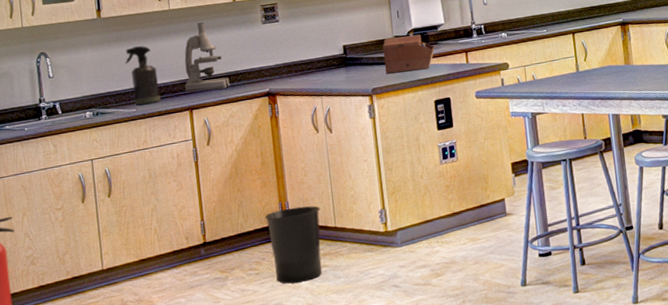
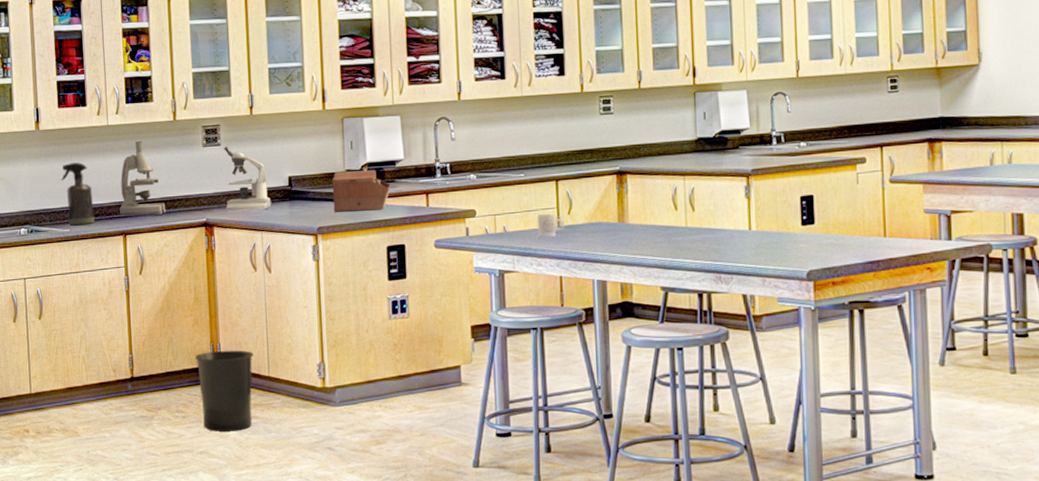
microscope: none [282,22,329,81] -> present [224,146,272,211]
mug: none [559,61,582,82] -> present [537,213,564,238]

